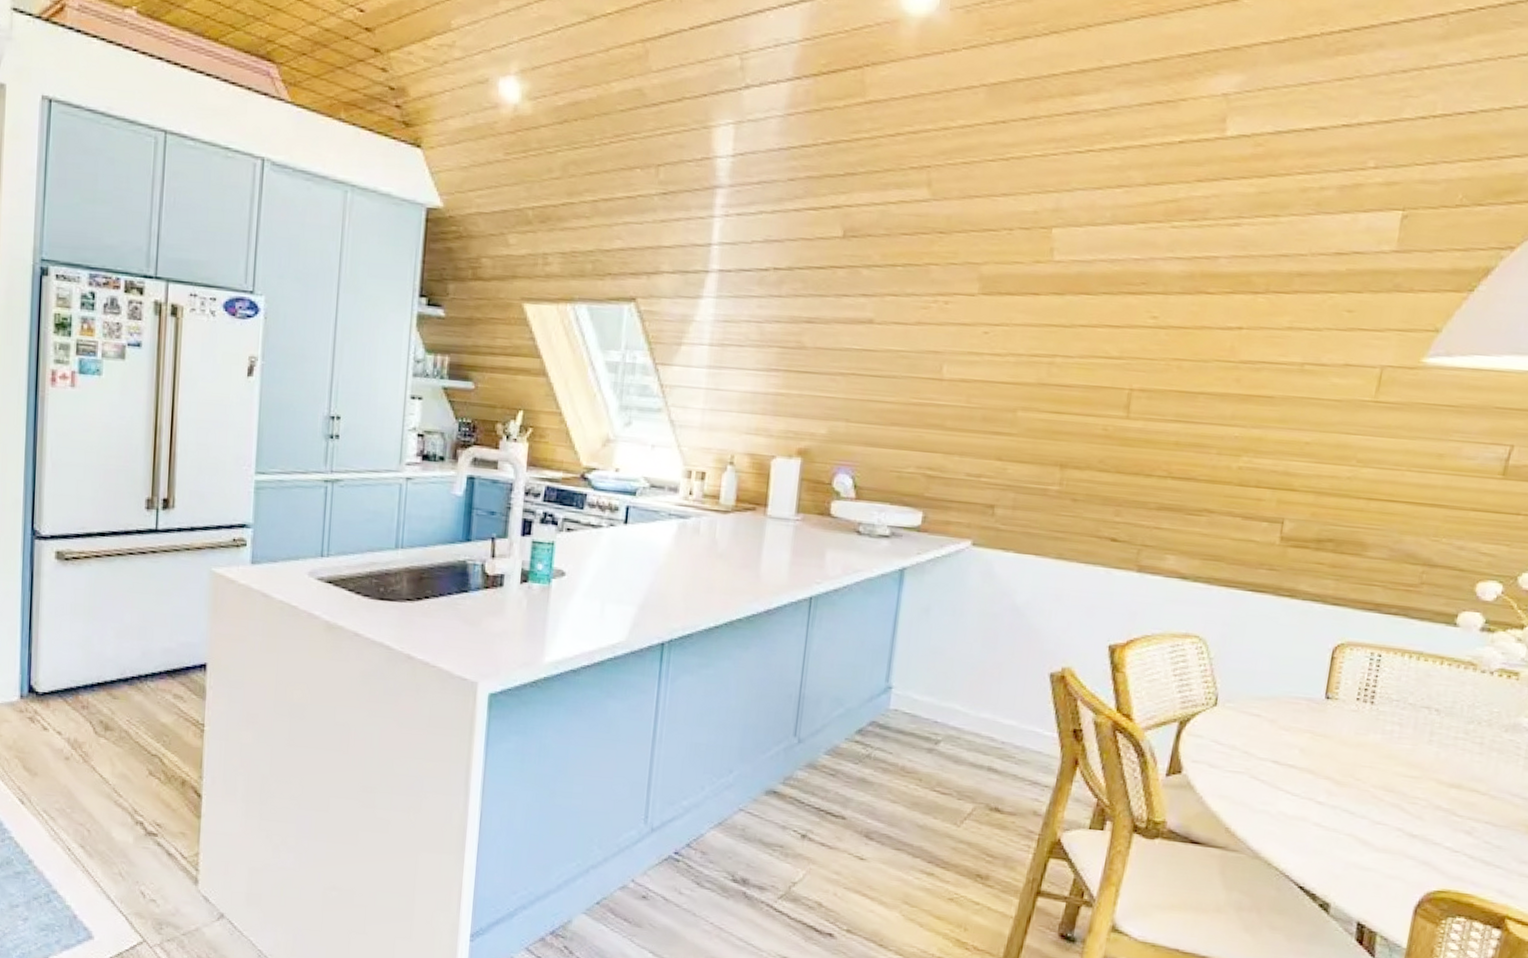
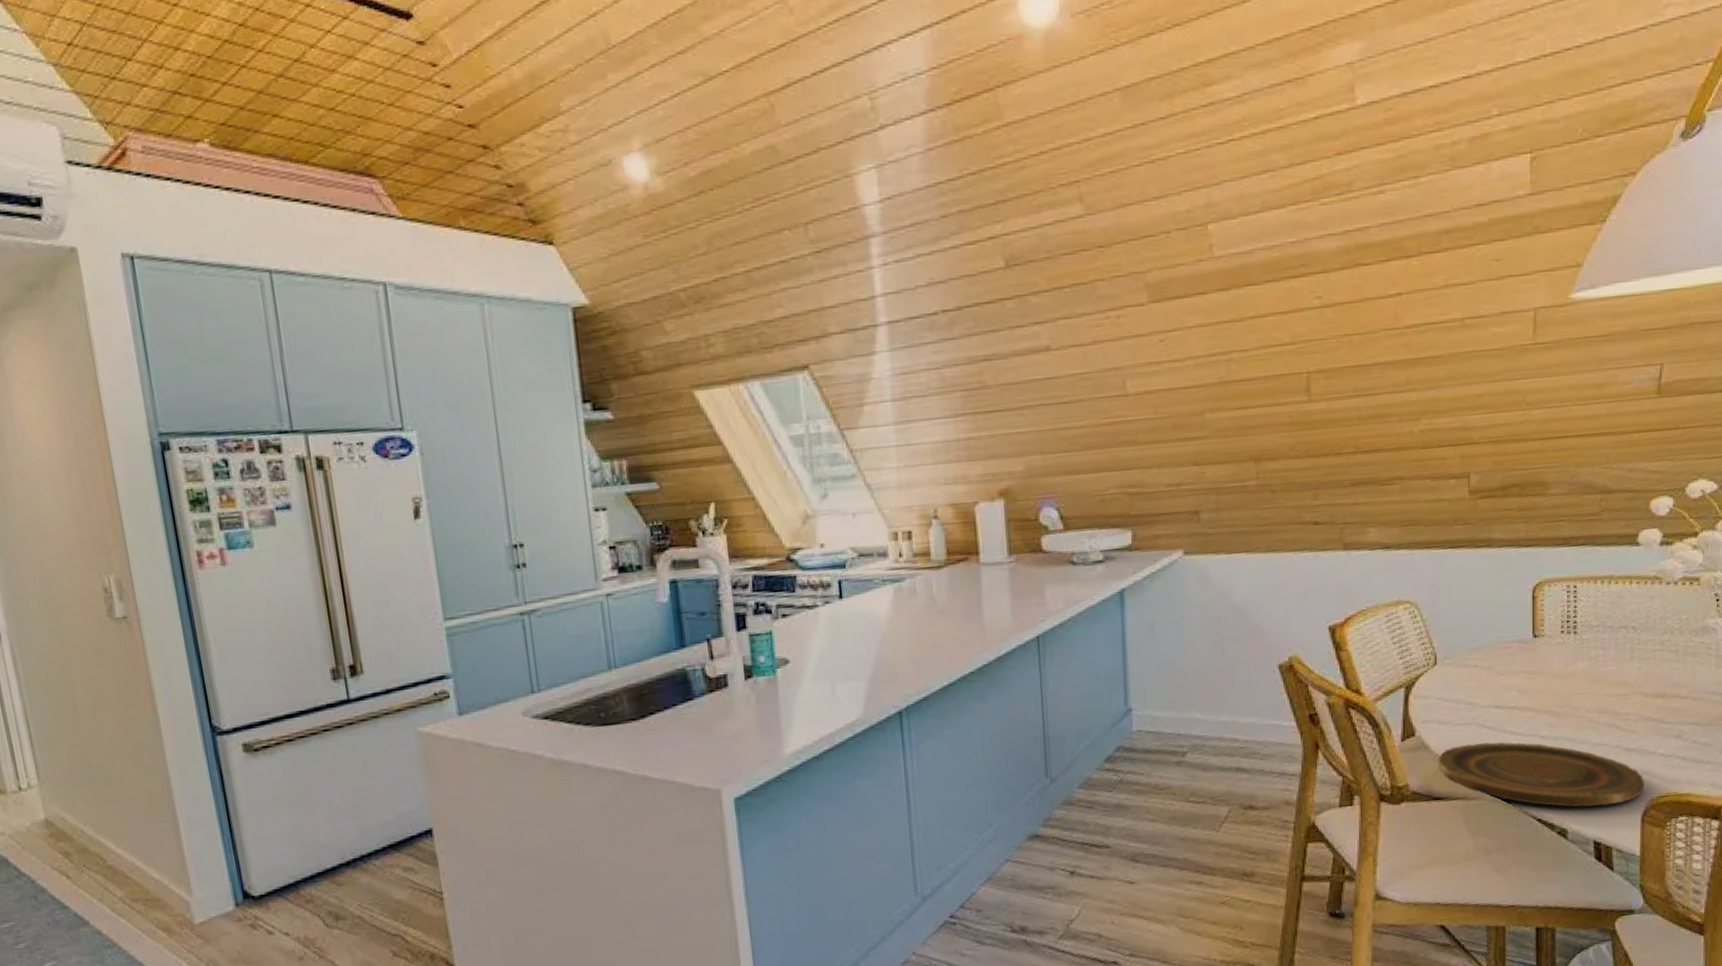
plate: none [1200,793,1424,890] -> present [1438,741,1644,807]

